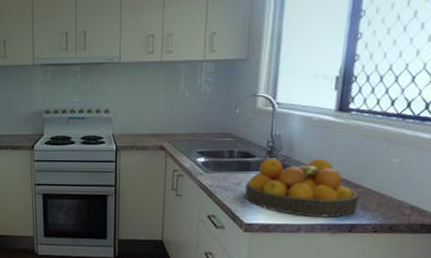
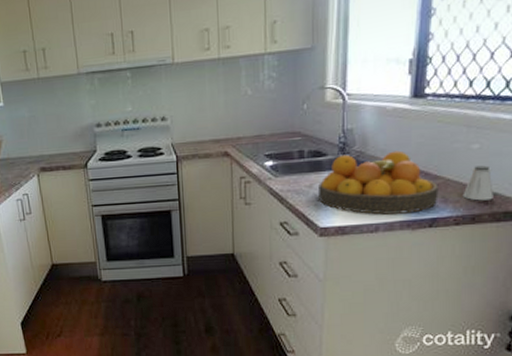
saltshaker: none [381,179,411,212] -> present [462,165,494,201]

